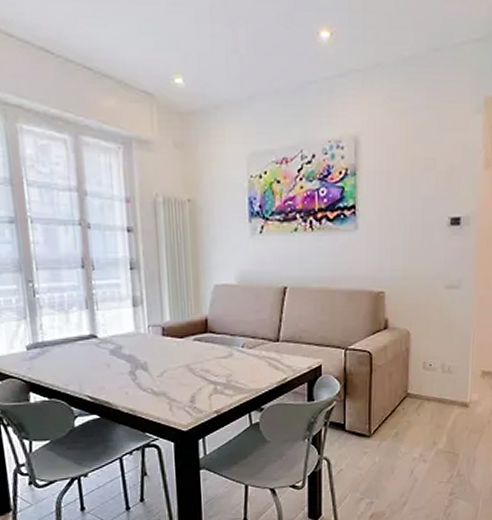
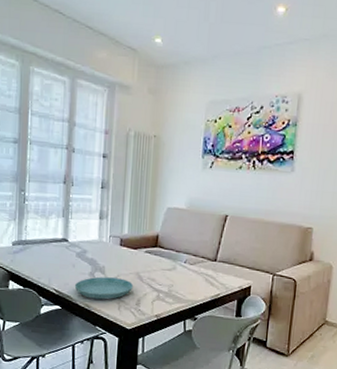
saucer: none [112,374,185,402] -> present [74,276,134,300]

